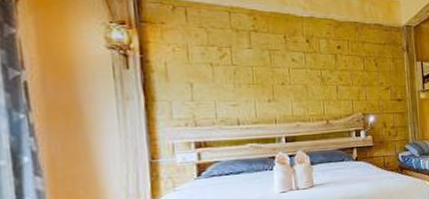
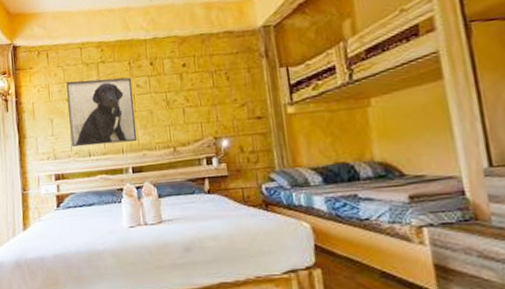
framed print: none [211,45,292,115] -> present [66,77,138,147]

